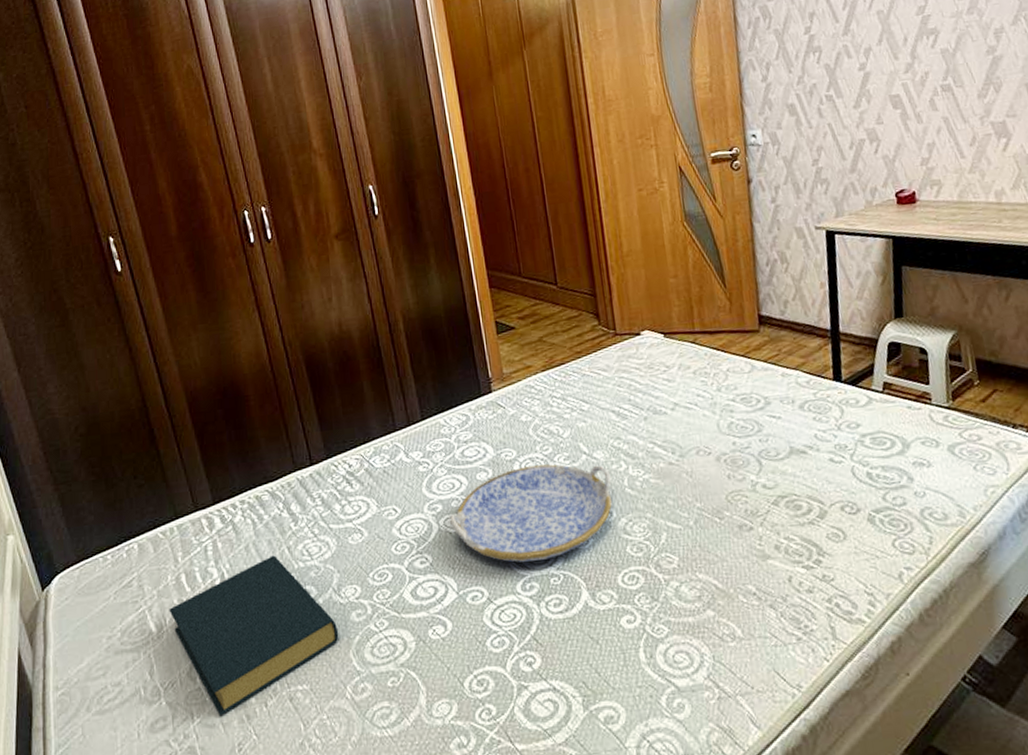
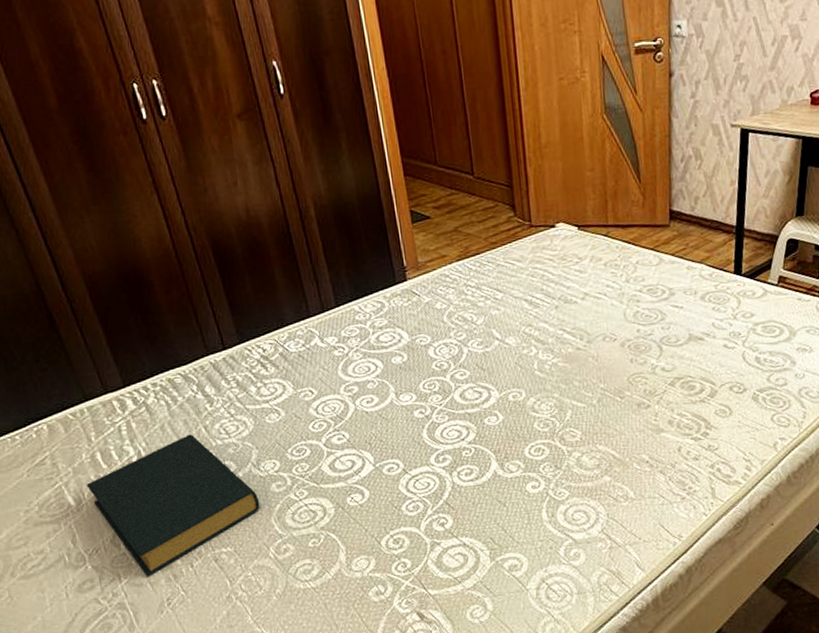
serving tray: present [449,464,612,563] -> none [365,349,522,438]

